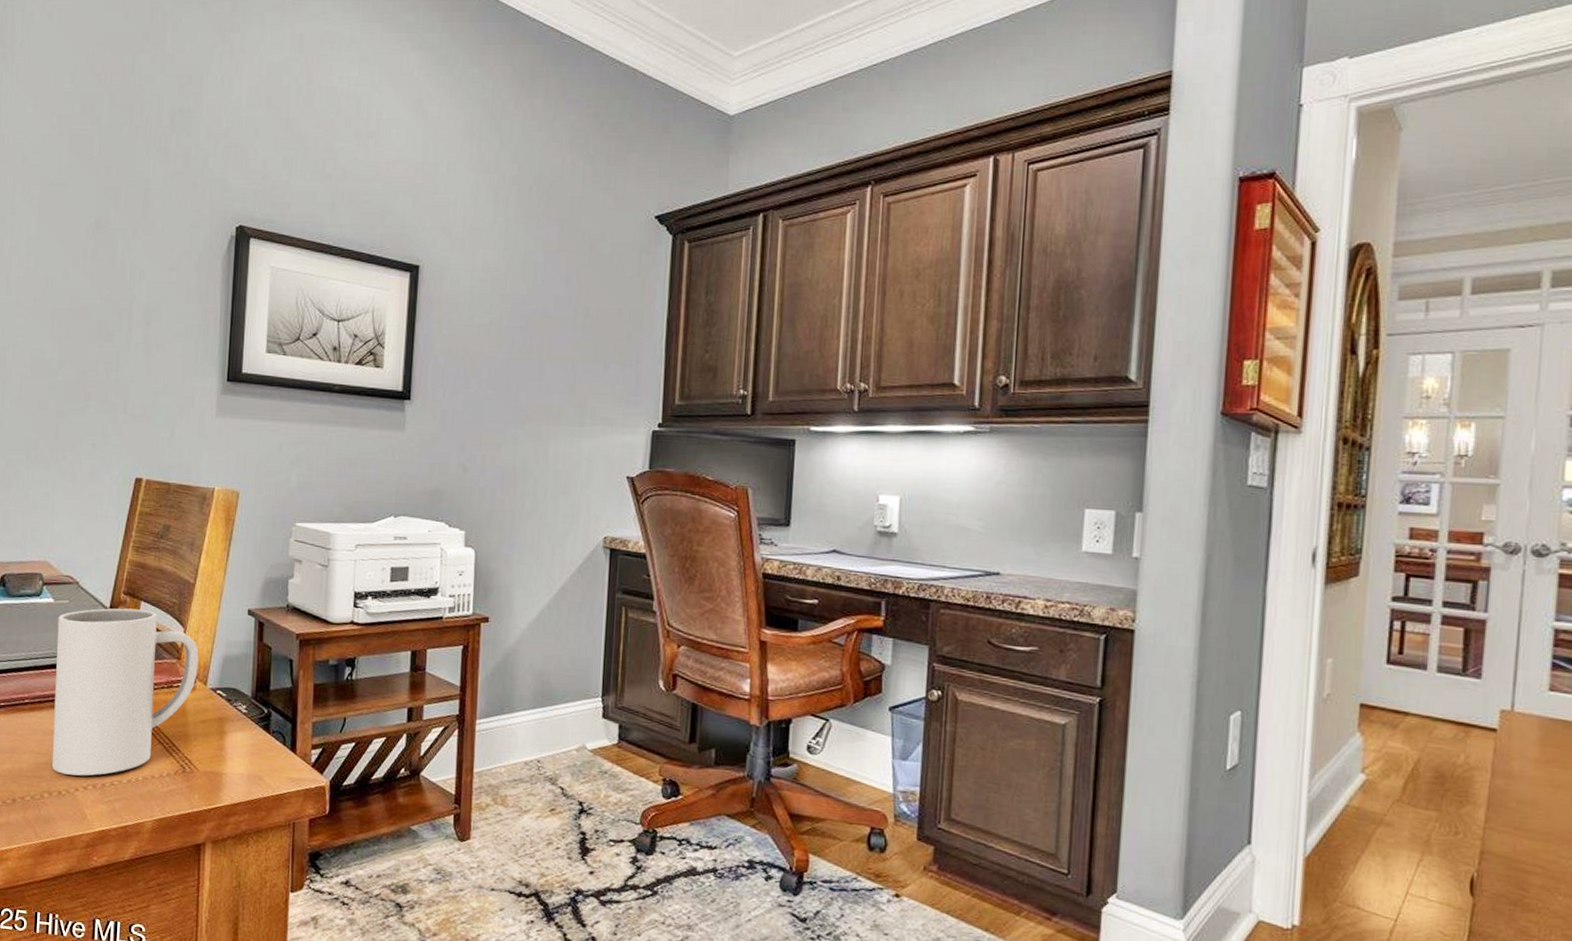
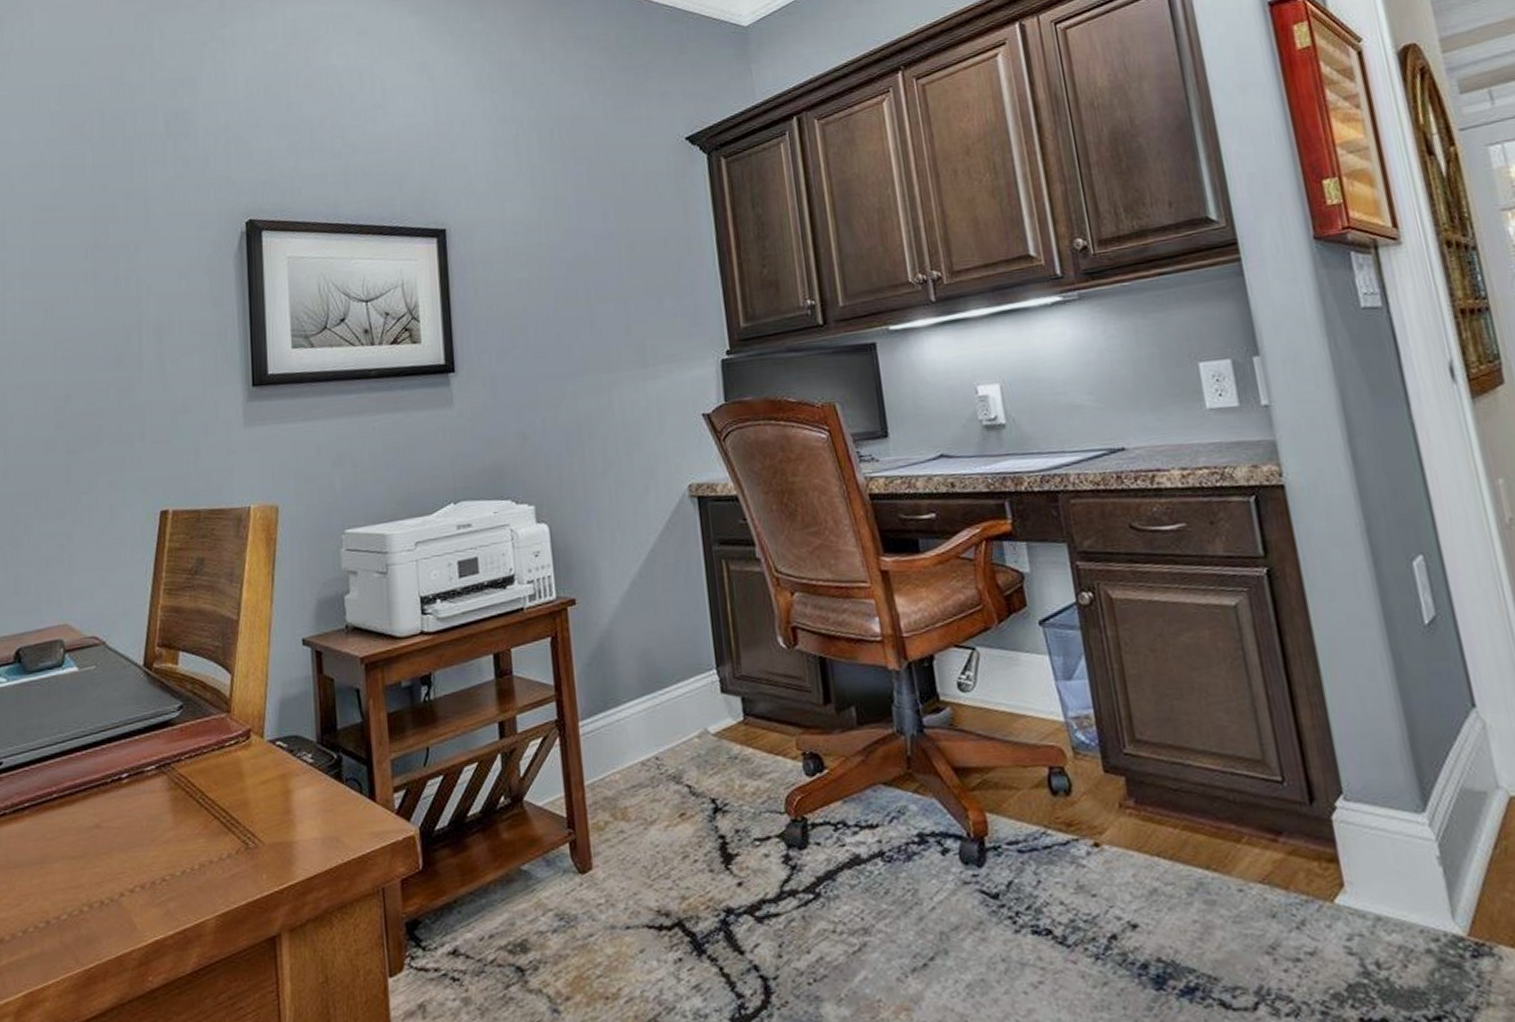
mug: present [52,608,199,776] -> none [85,660,252,879]

